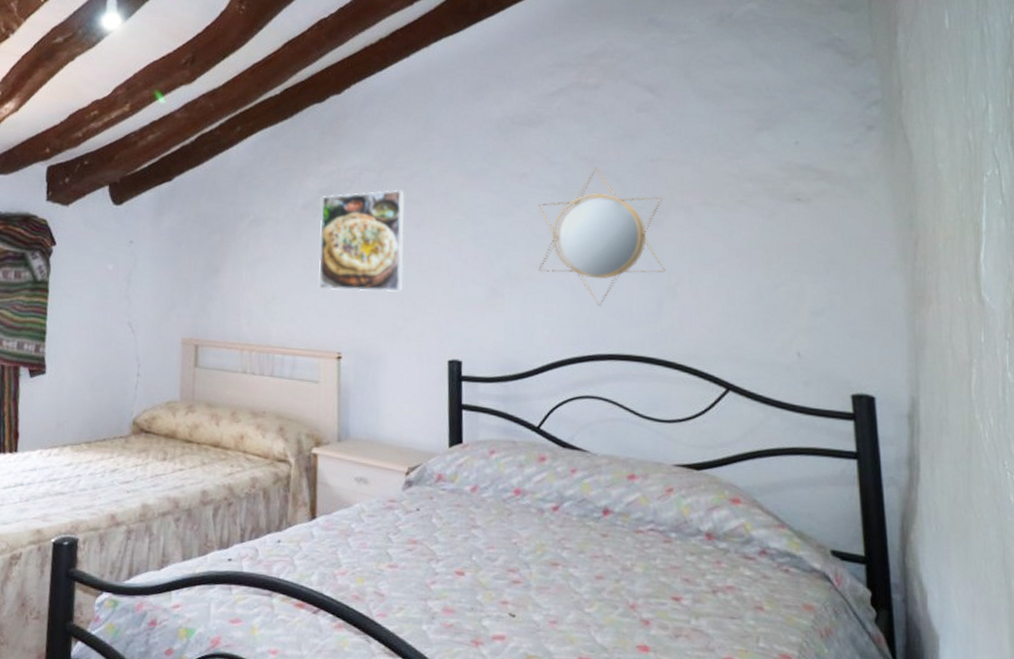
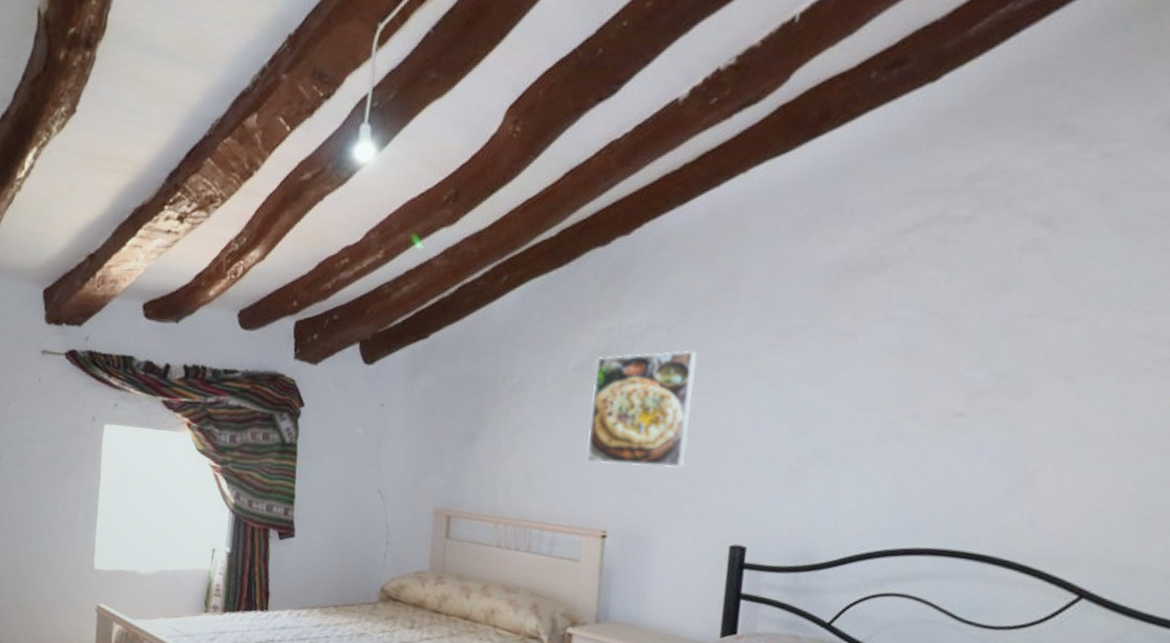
home mirror: present [538,167,666,306] -> none [854,325,1037,494]

